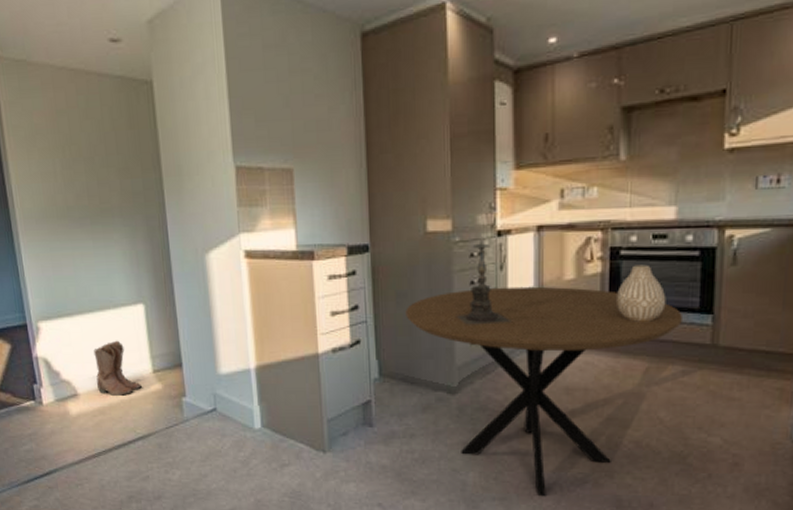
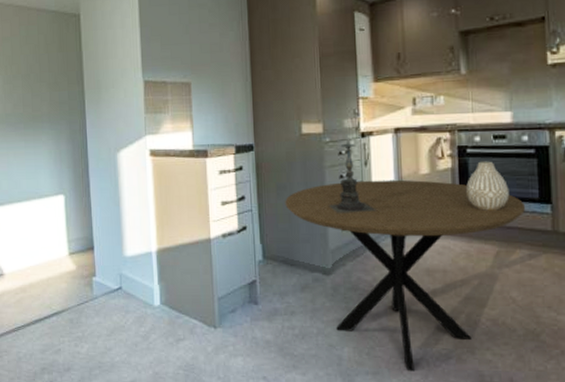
boots: present [94,340,142,396] -> none [19,226,58,275]

